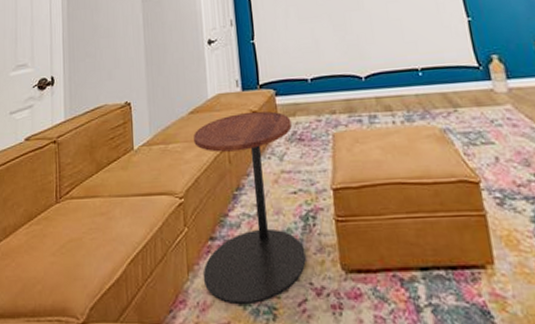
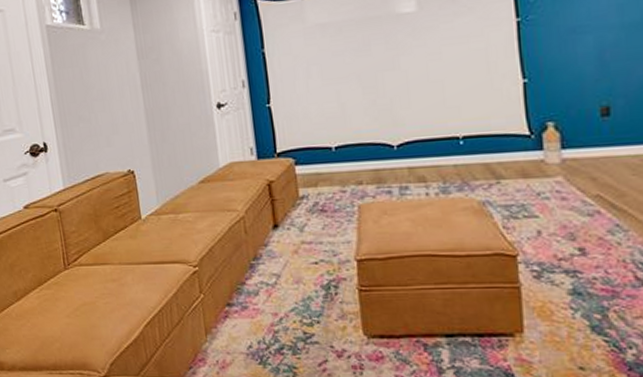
side table: present [194,111,306,305] -> none [205,181,327,364]

